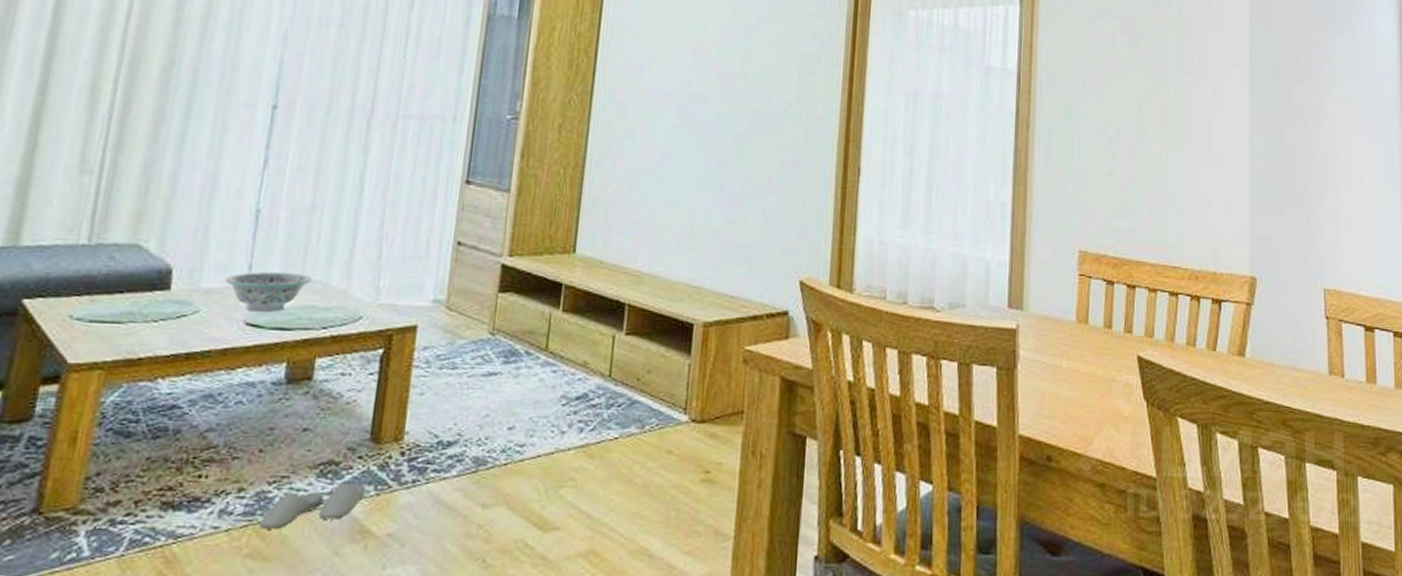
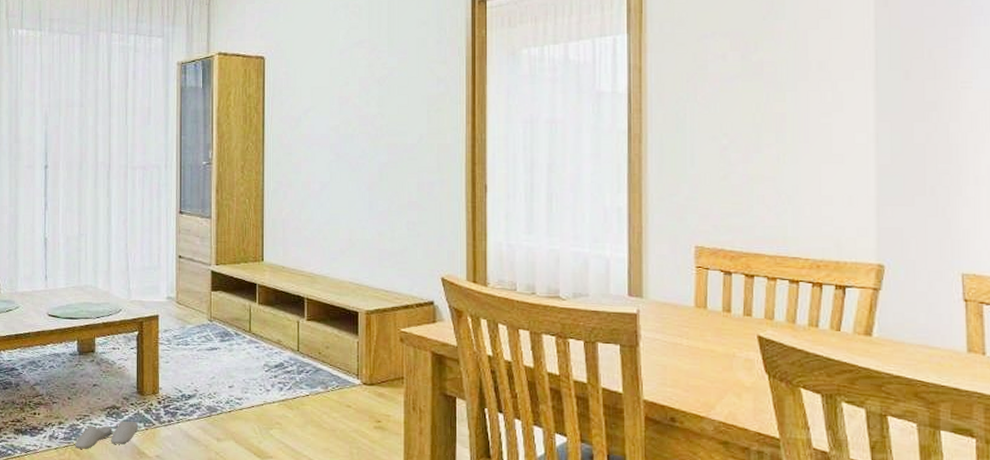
decorative bowl: present [225,271,312,313] -> none [32,280,86,308]

